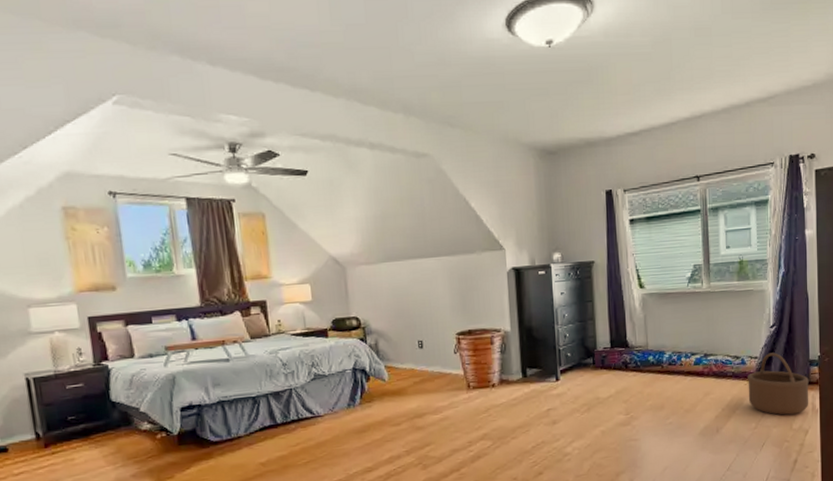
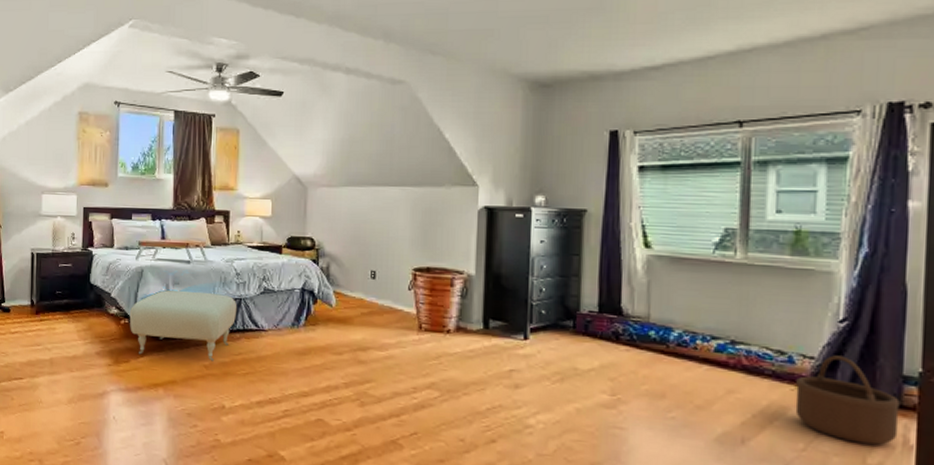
ottoman: none [165,387,289,467] -> present [129,290,238,362]

